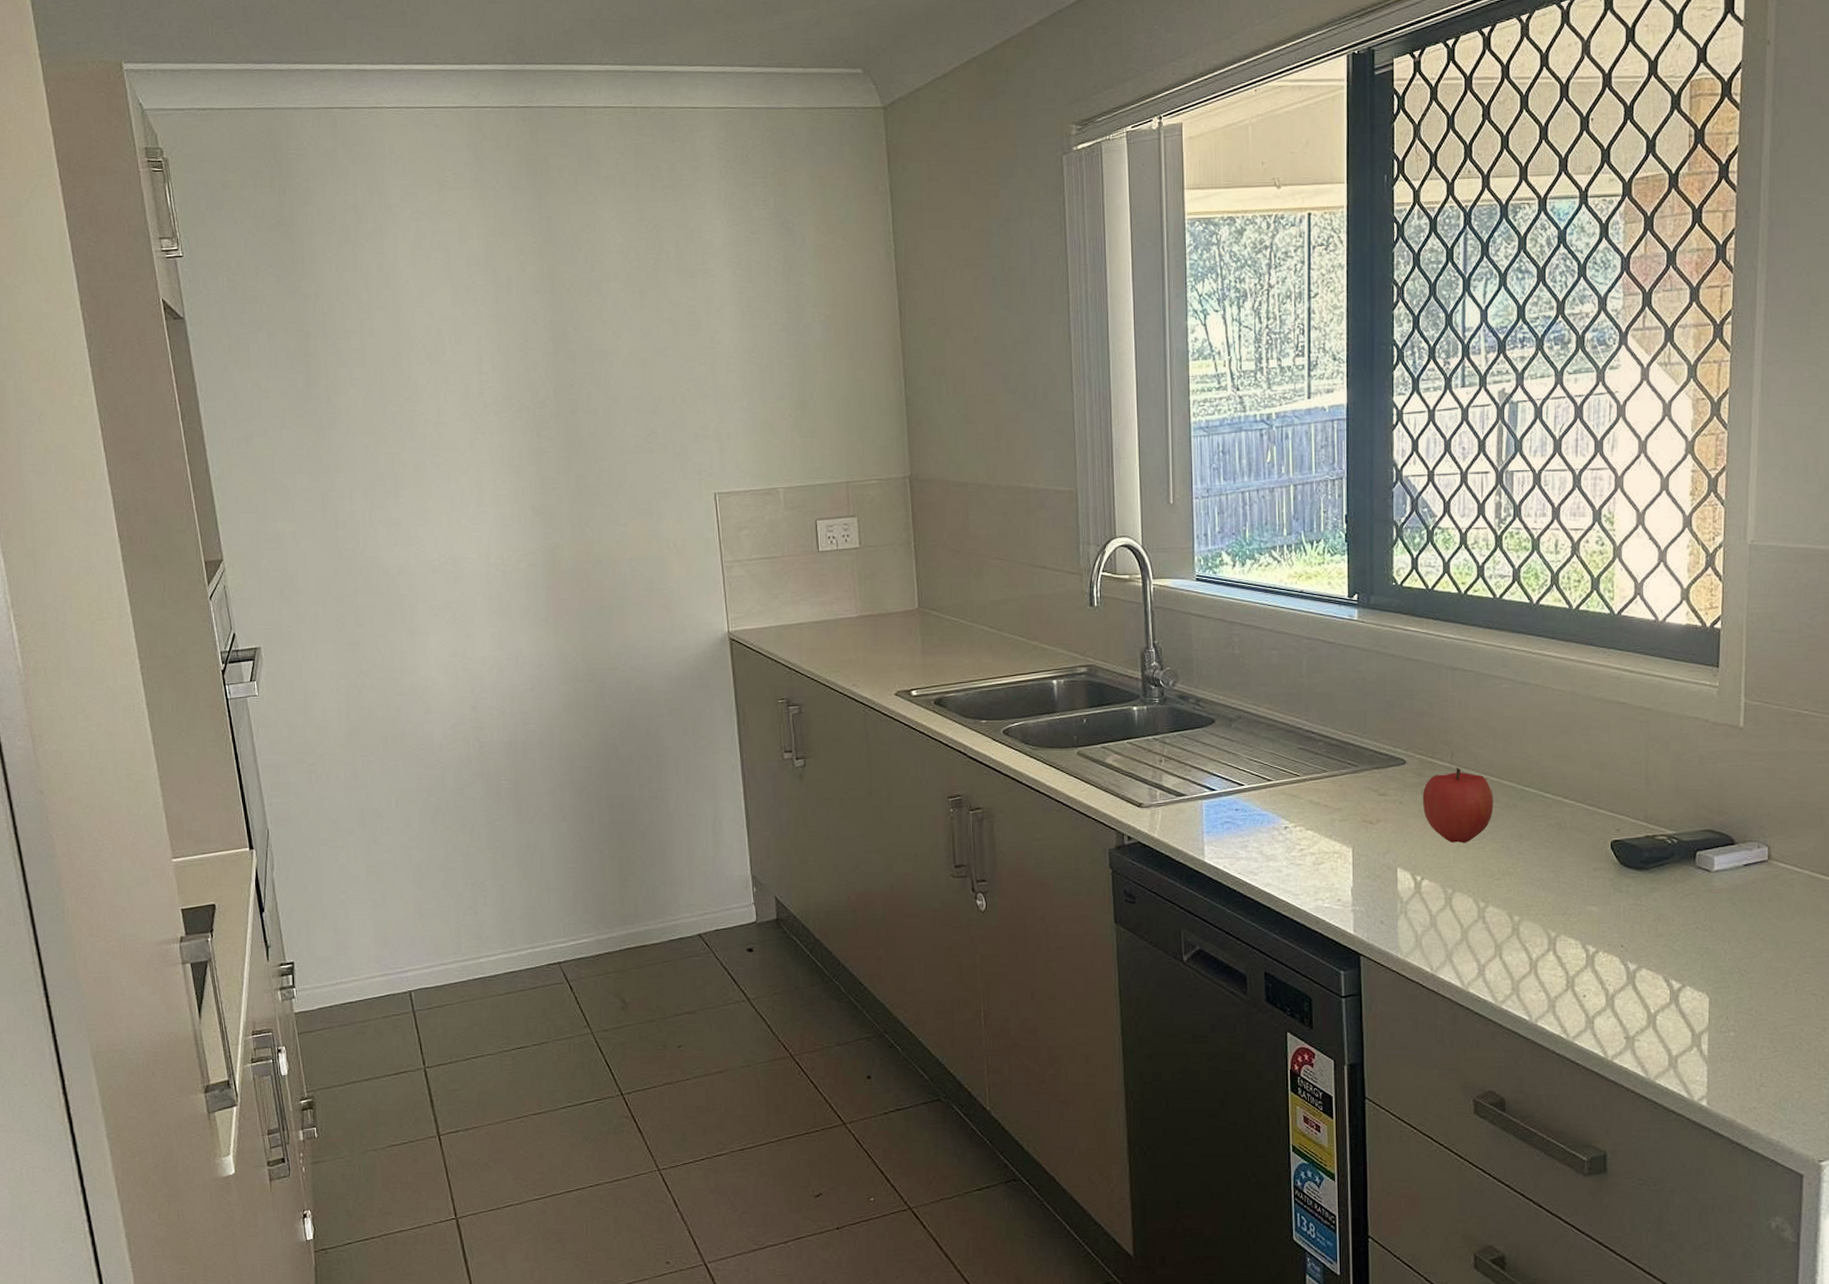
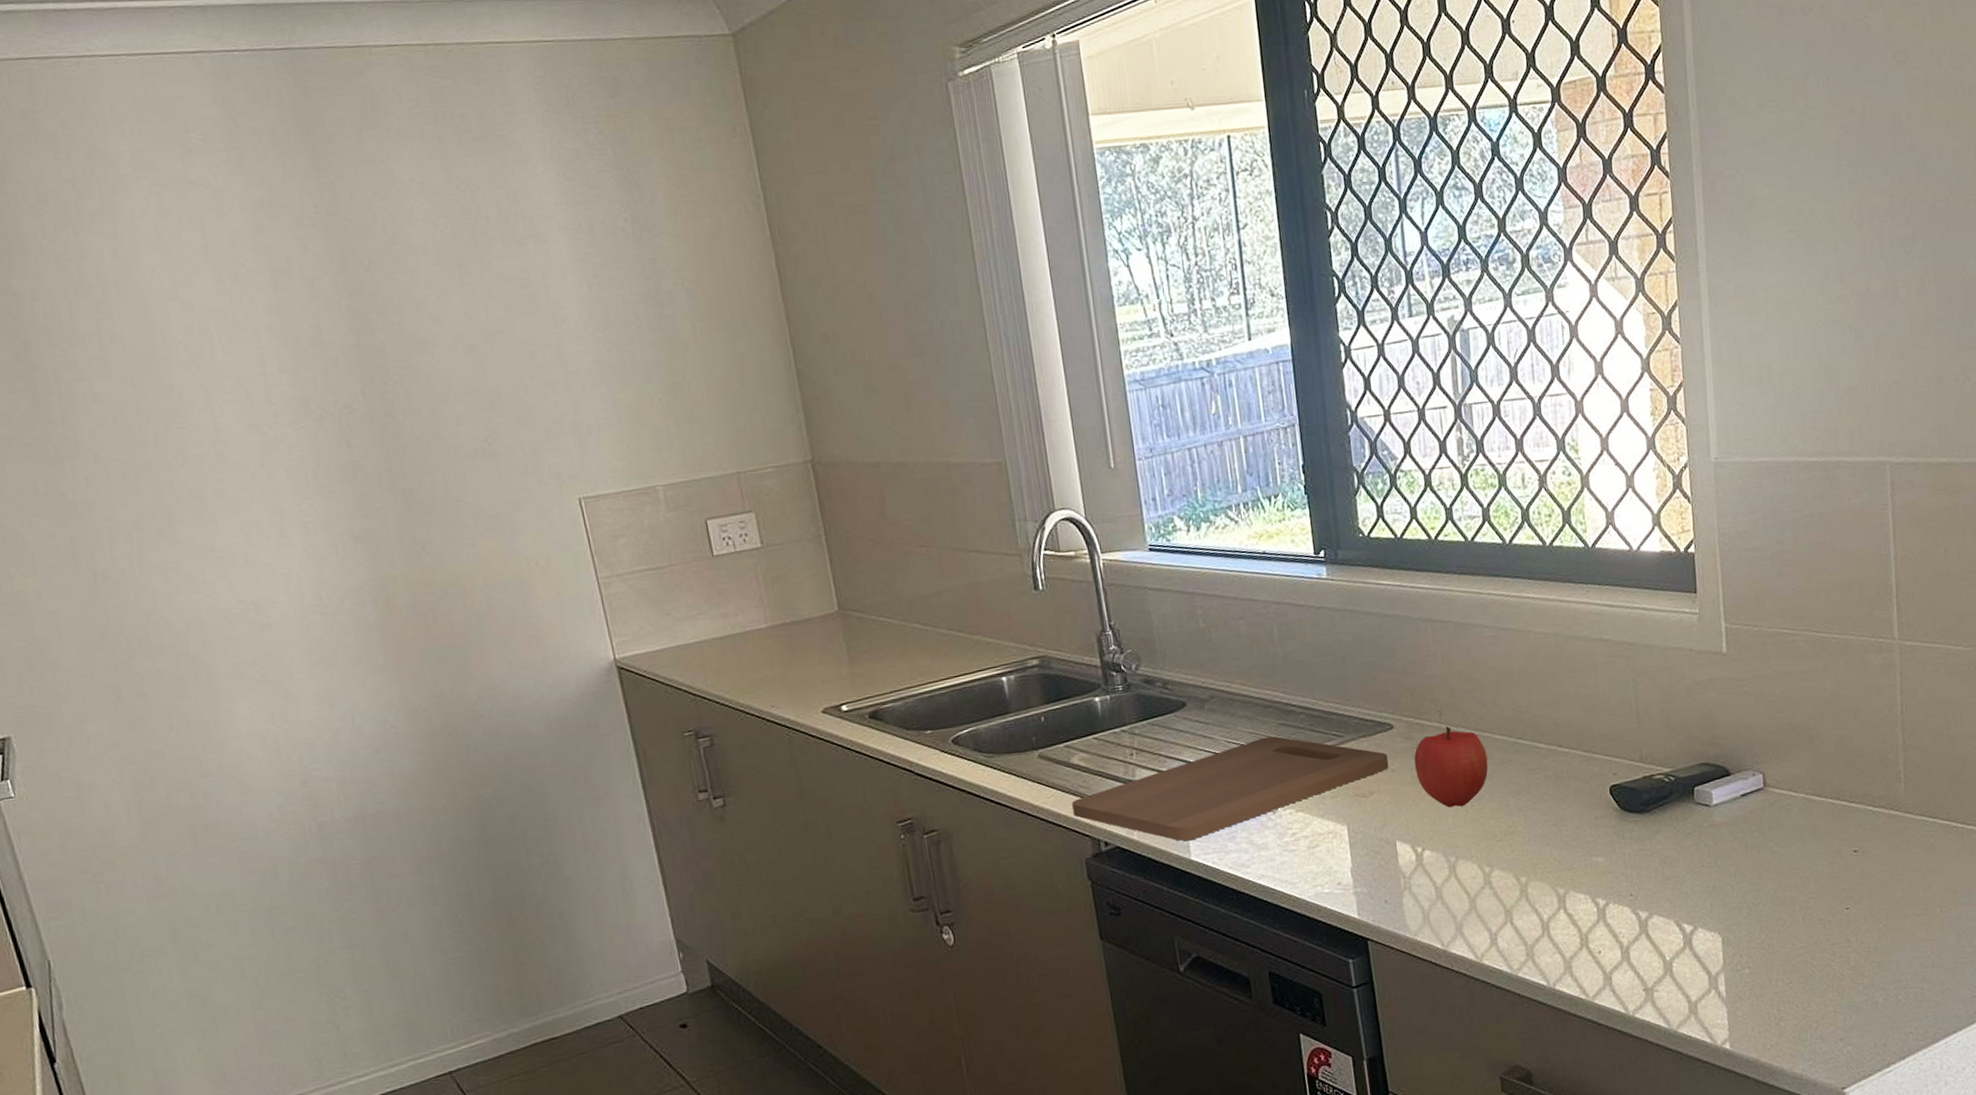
cutting board: none [1103,758,1398,843] -> present [1072,736,1389,841]

